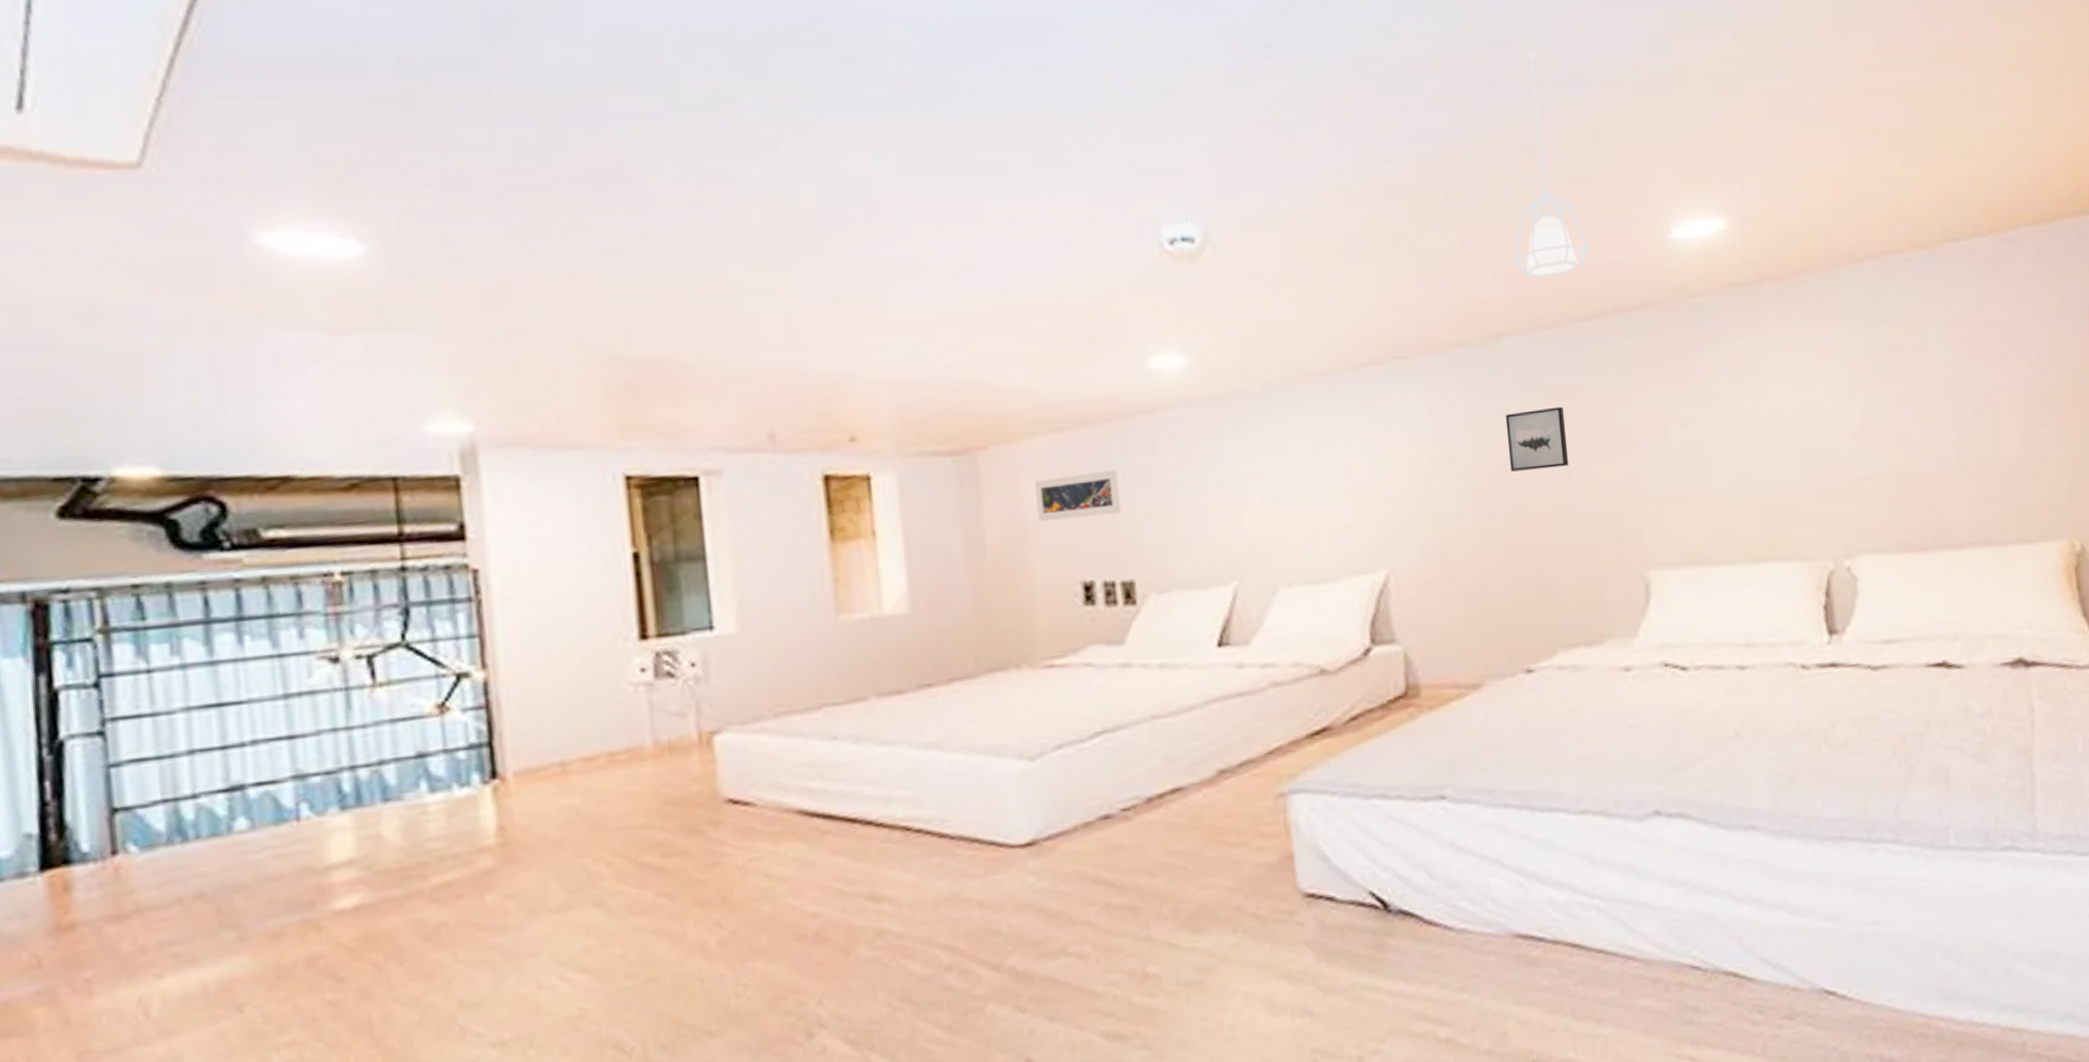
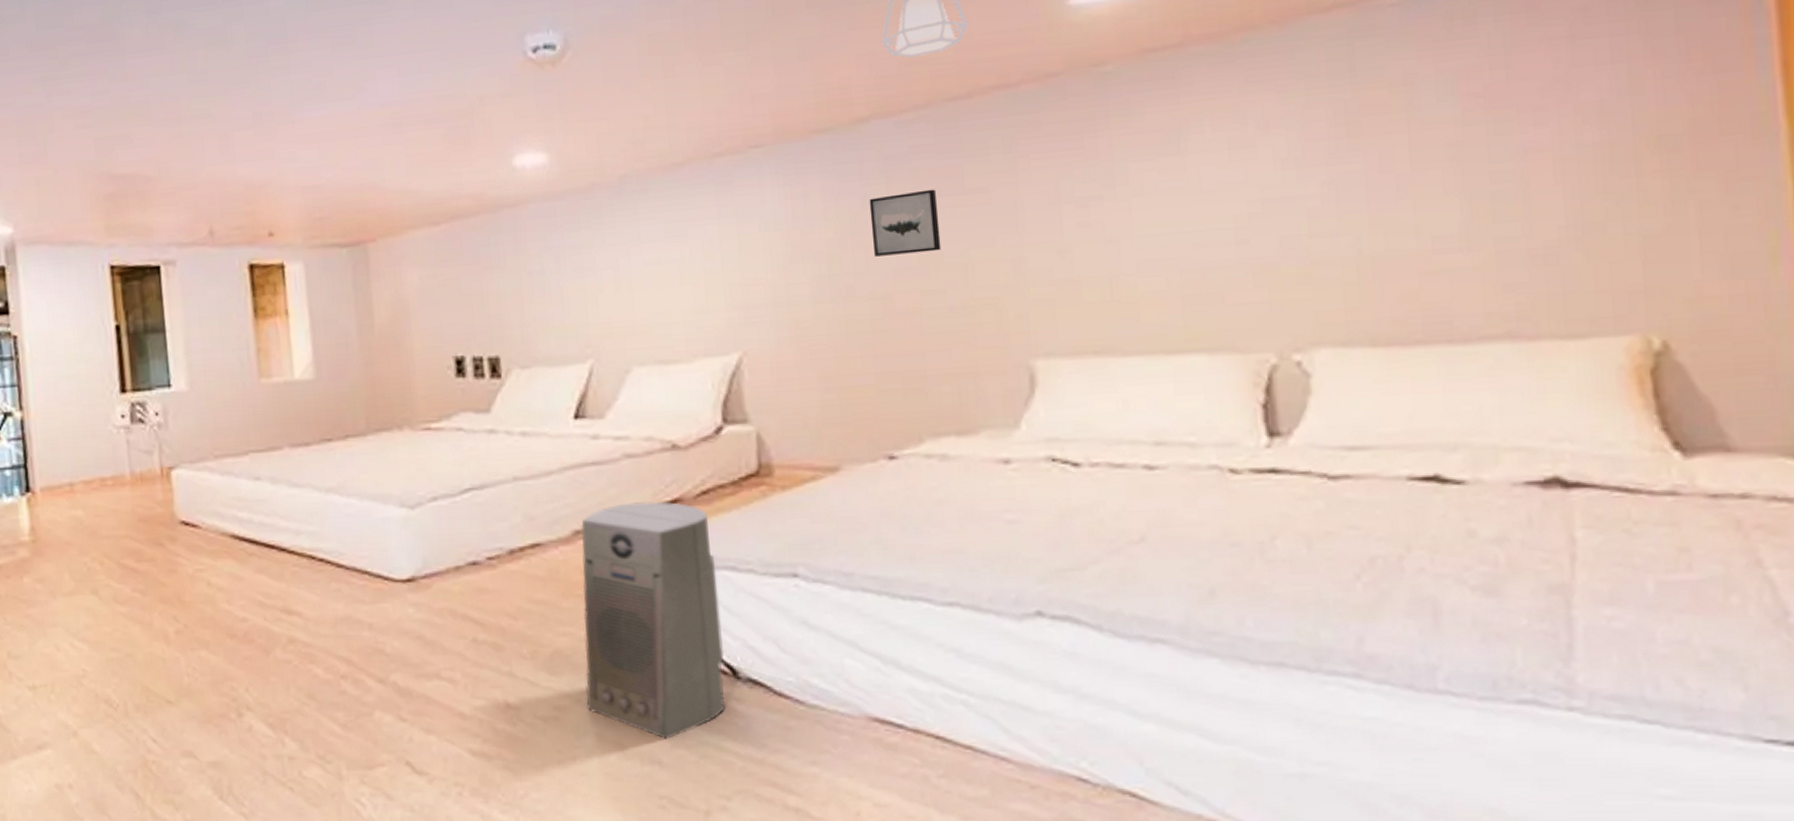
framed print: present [1035,469,1121,522] -> none [415,257,488,303]
air purifier: none [1226,730,1378,987] -> present [581,501,726,739]

